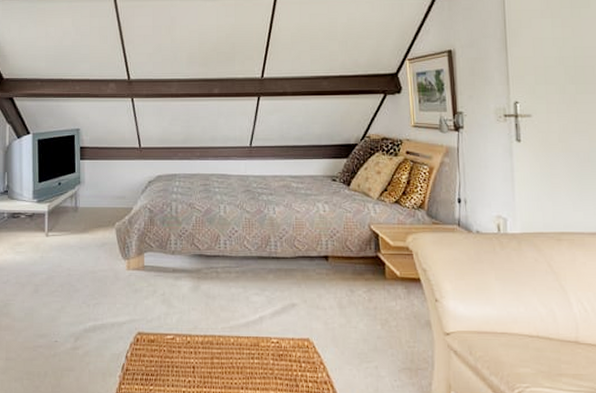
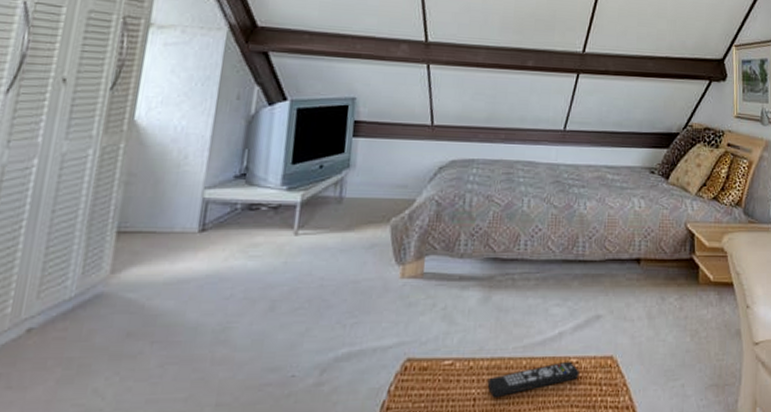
remote control: none [203,340,280,367] -> present [487,361,579,397]

